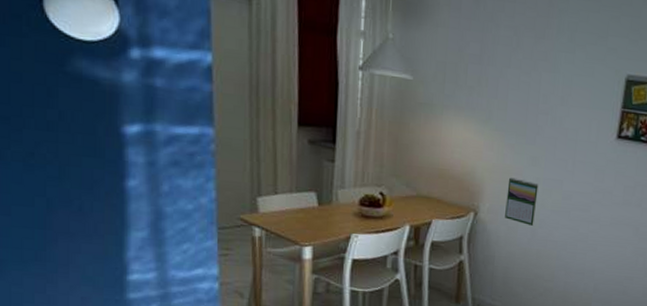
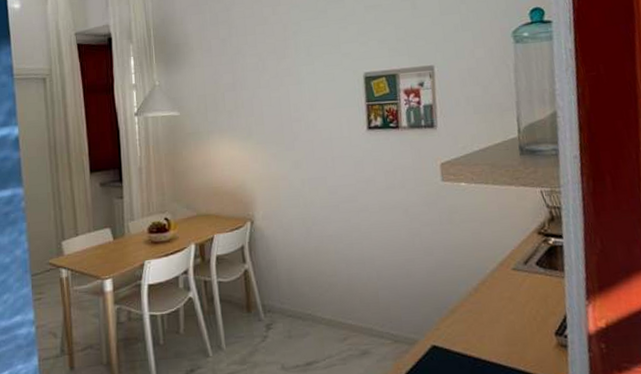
calendar: present [505,177,539,226] -> none [276,183,307,225]

